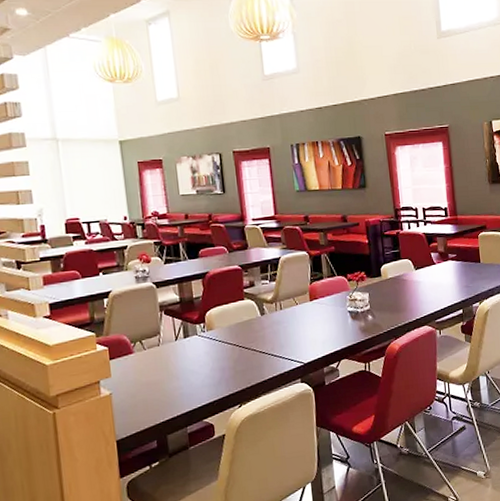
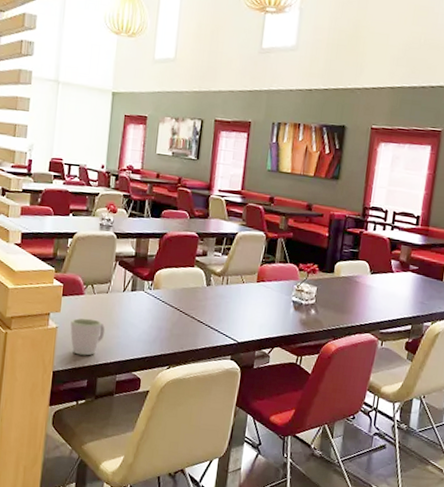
mug: none [125,375,165,417] -> present [70,318,105,356]

